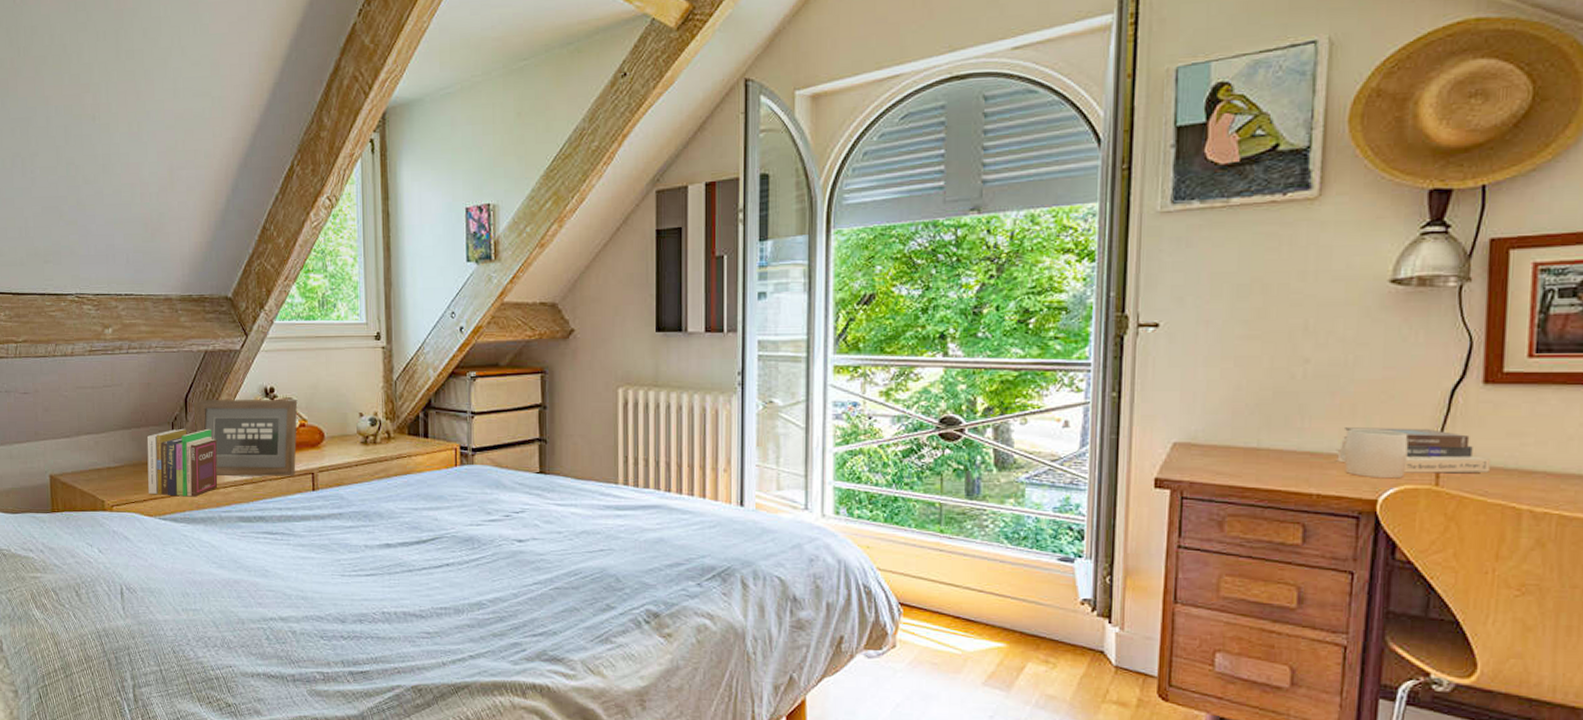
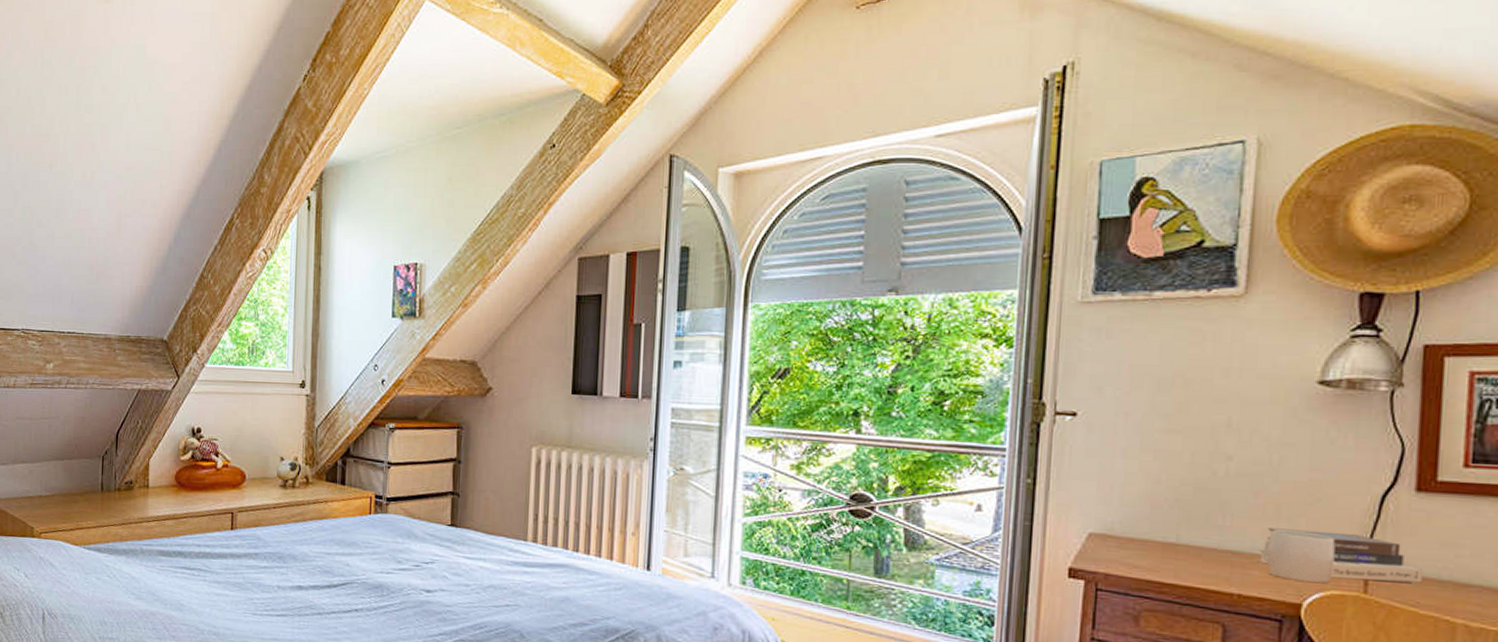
books: present [147,428,218,497] -> none [76,462,143,529]
picture frame: present [196,400,298,476] -> none [125,436,223,515]

